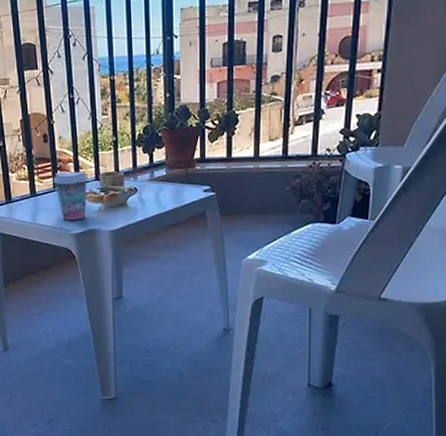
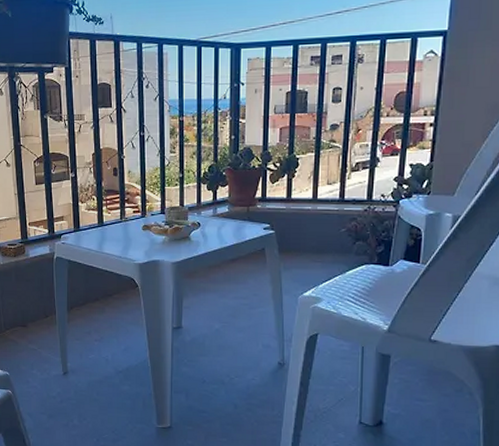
coffee cup: present [53,171,89,220] -> none [120,203,155,251]

